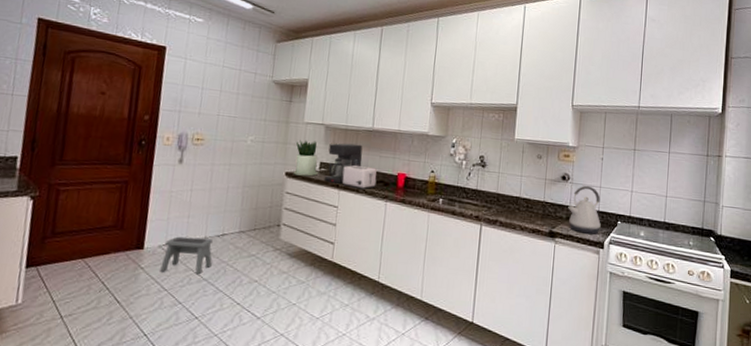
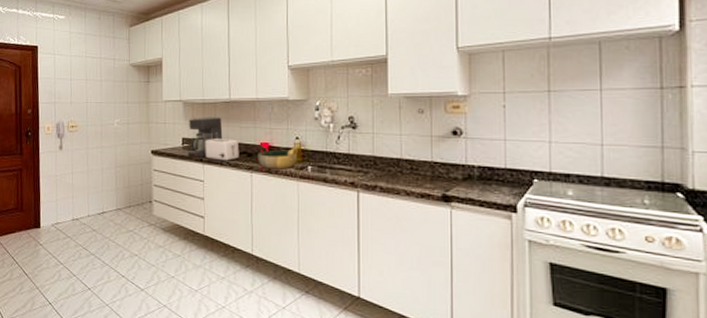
step stool: present [160,236,214,274] -> none [55,215,97,249]
planter: present [293,139,318,177] -> none [157,117,181,154]
cooking pot: none [393,175,432,201] -> present [258,145,298,170]
kettle: present [568,185,601,235] -> none [464,139,510,197]

